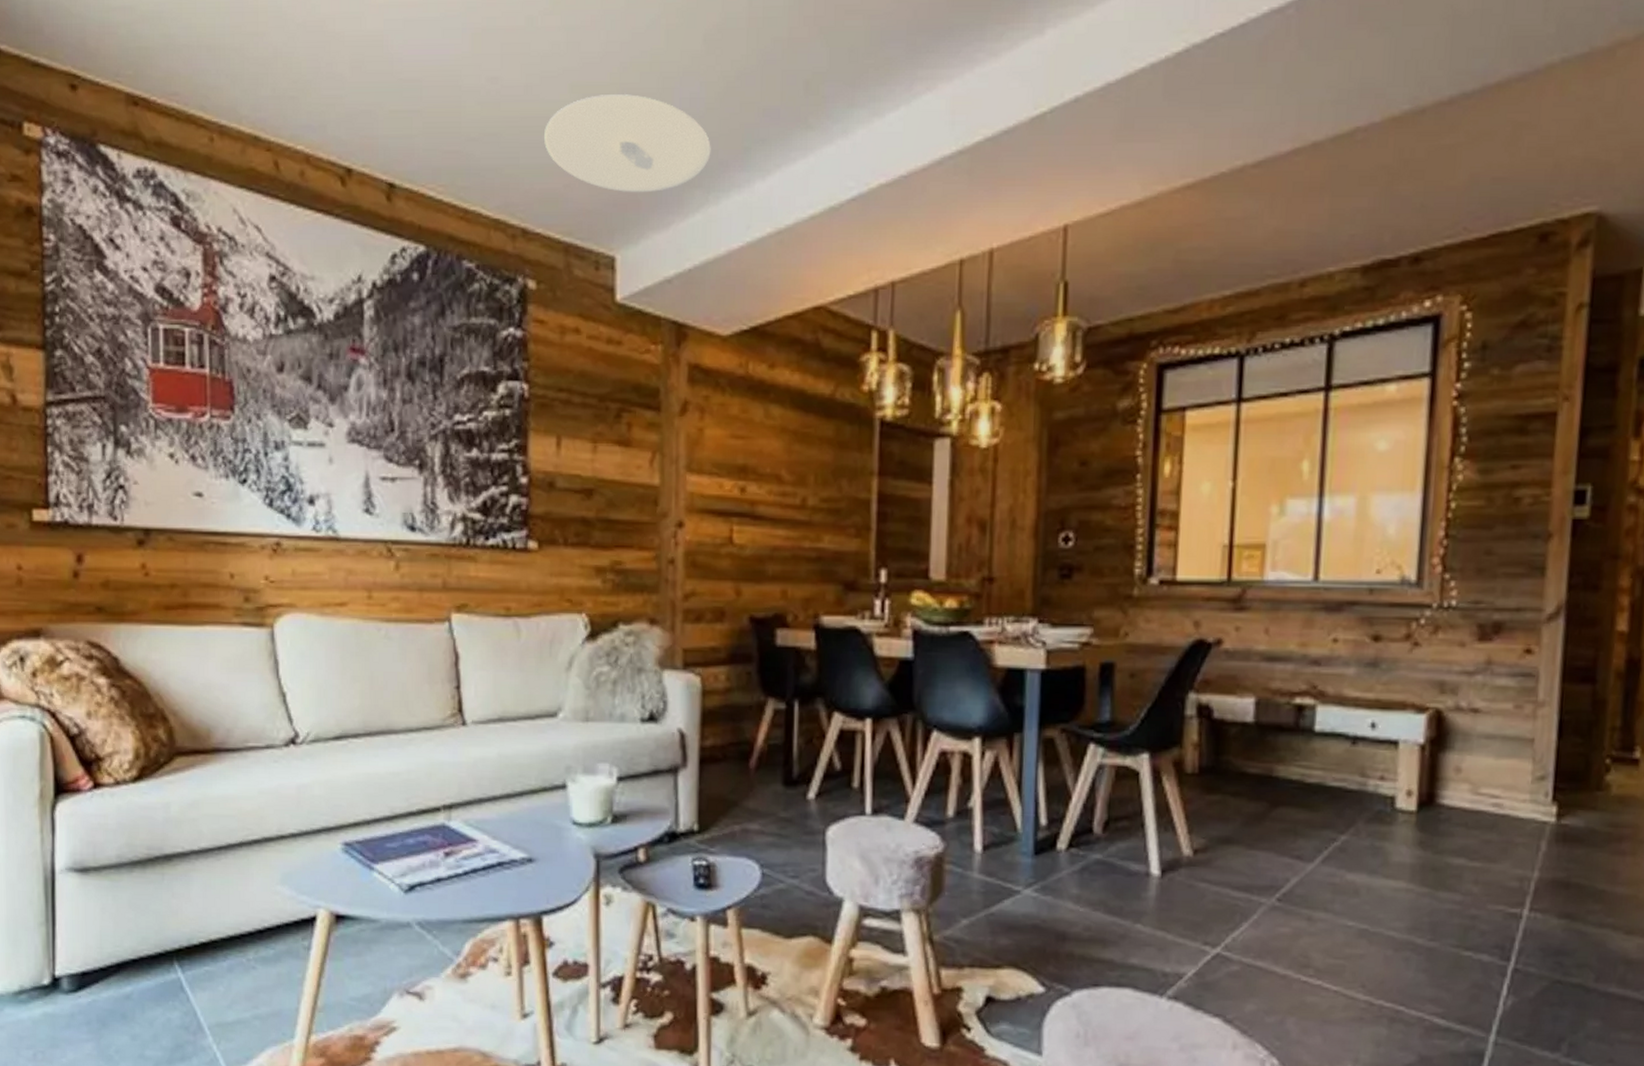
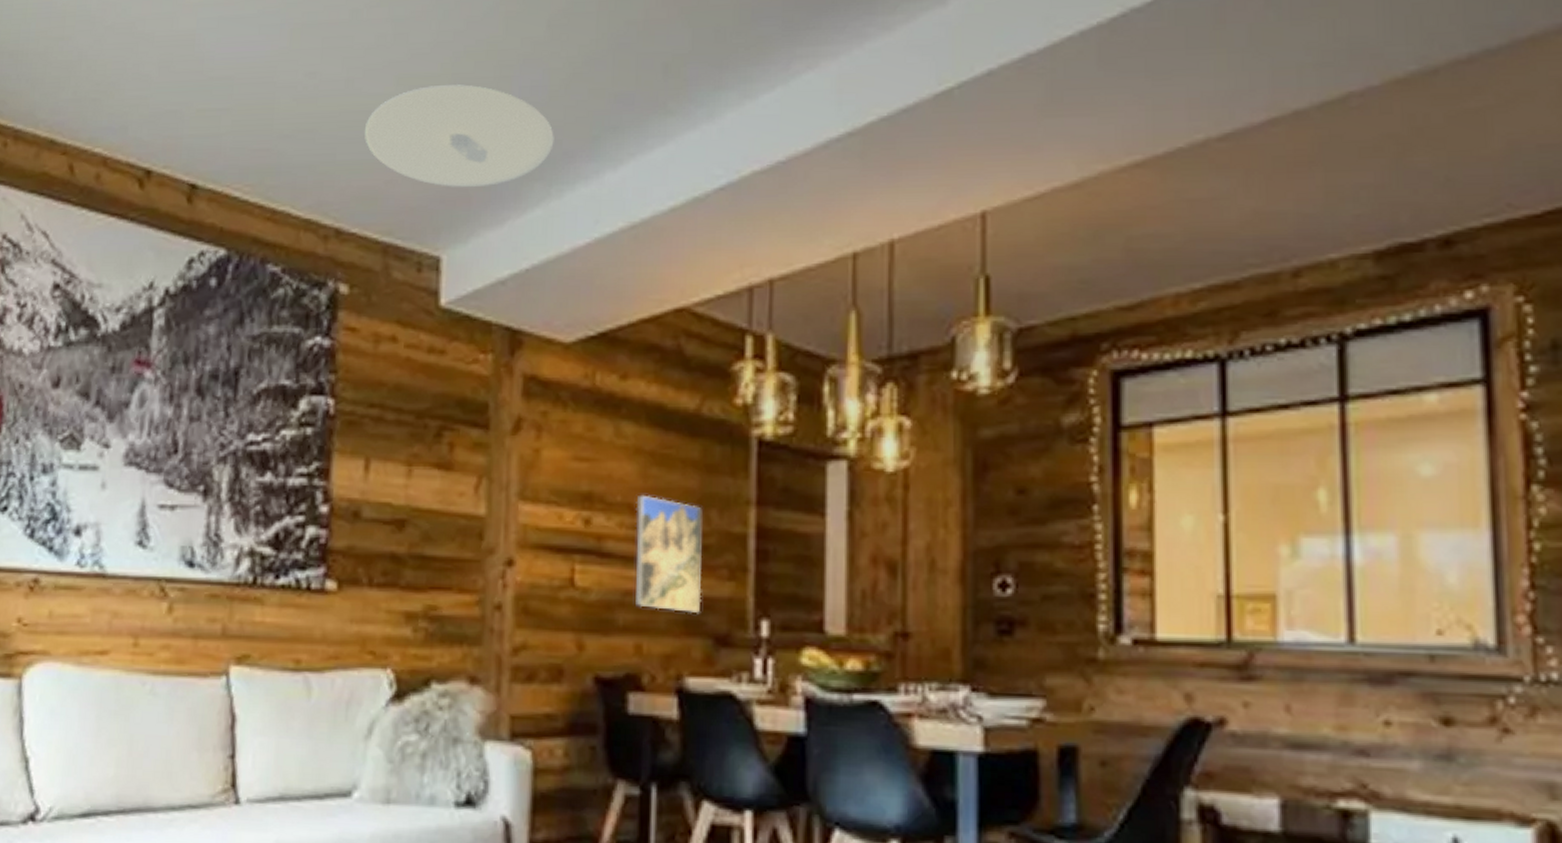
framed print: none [781,467,835,565] -> present [635,494,702,614]

